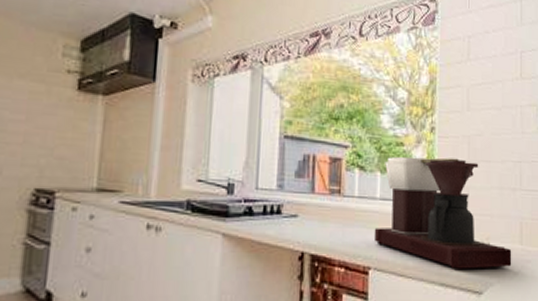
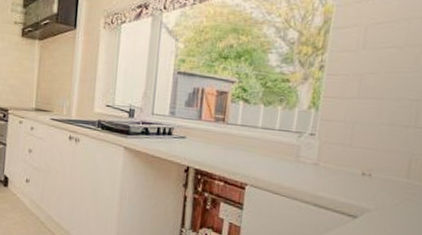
coffee maker: present [373,156,512,269] -> none [252,91,396,198]

